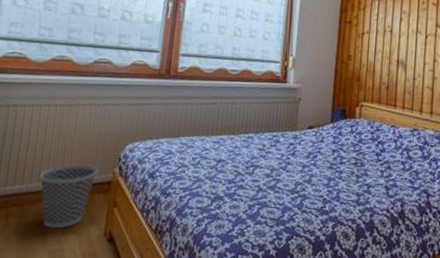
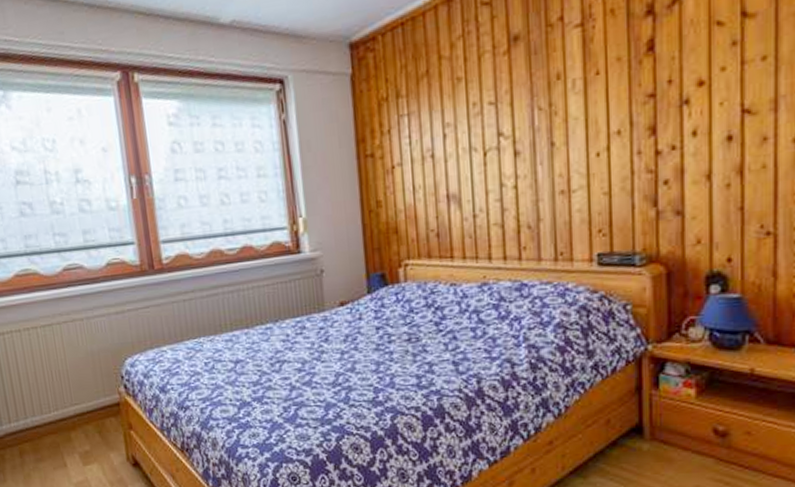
wastebasket: present [40,163,98,229] -> none [41,387,102,460]

